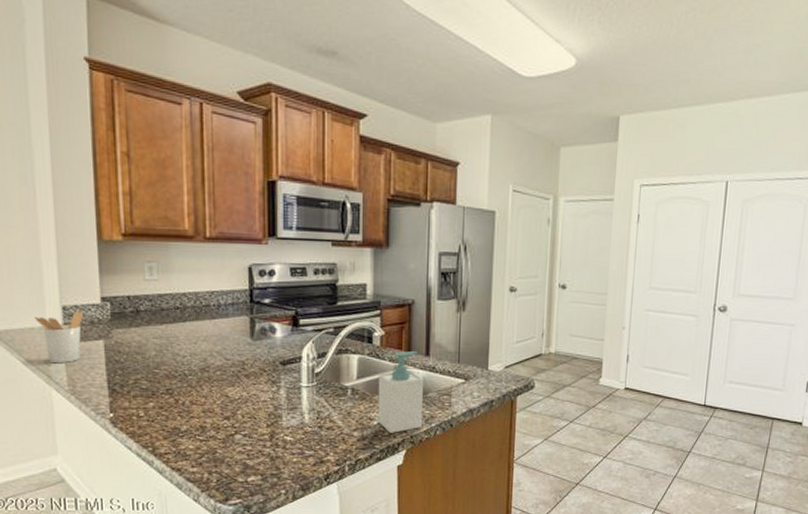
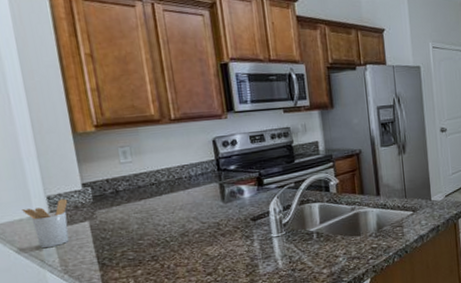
soap bottle: present [377,351,424,433] -> none [338,193,382,266]

